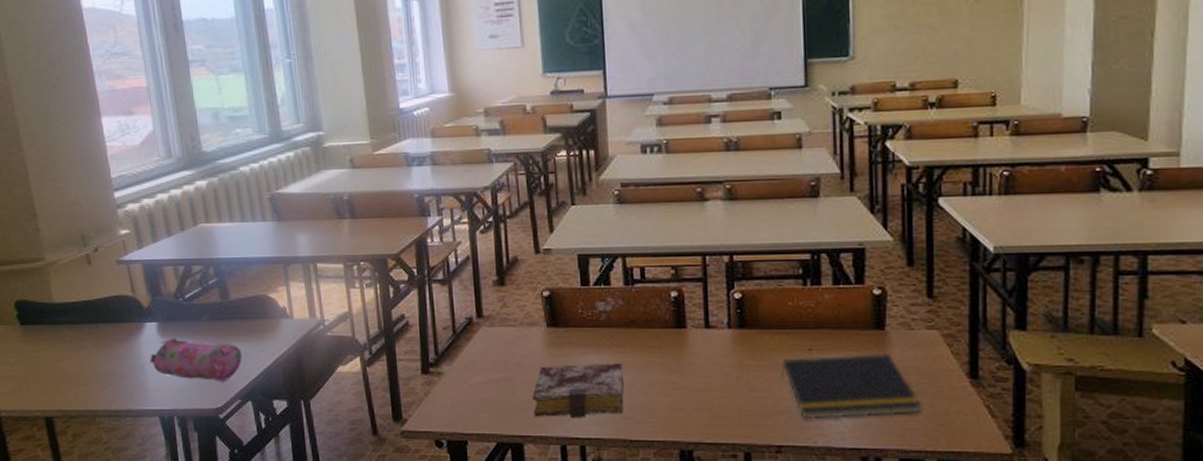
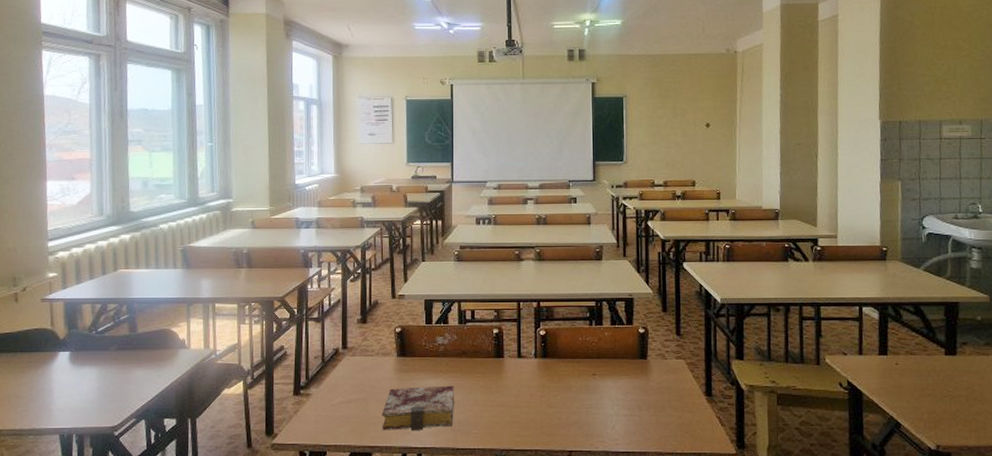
pencil case: present [150,337,242,382] -> none [58,364,142,403]
notepad: present [781,352,921,418] -> none [572,376,673,428]

